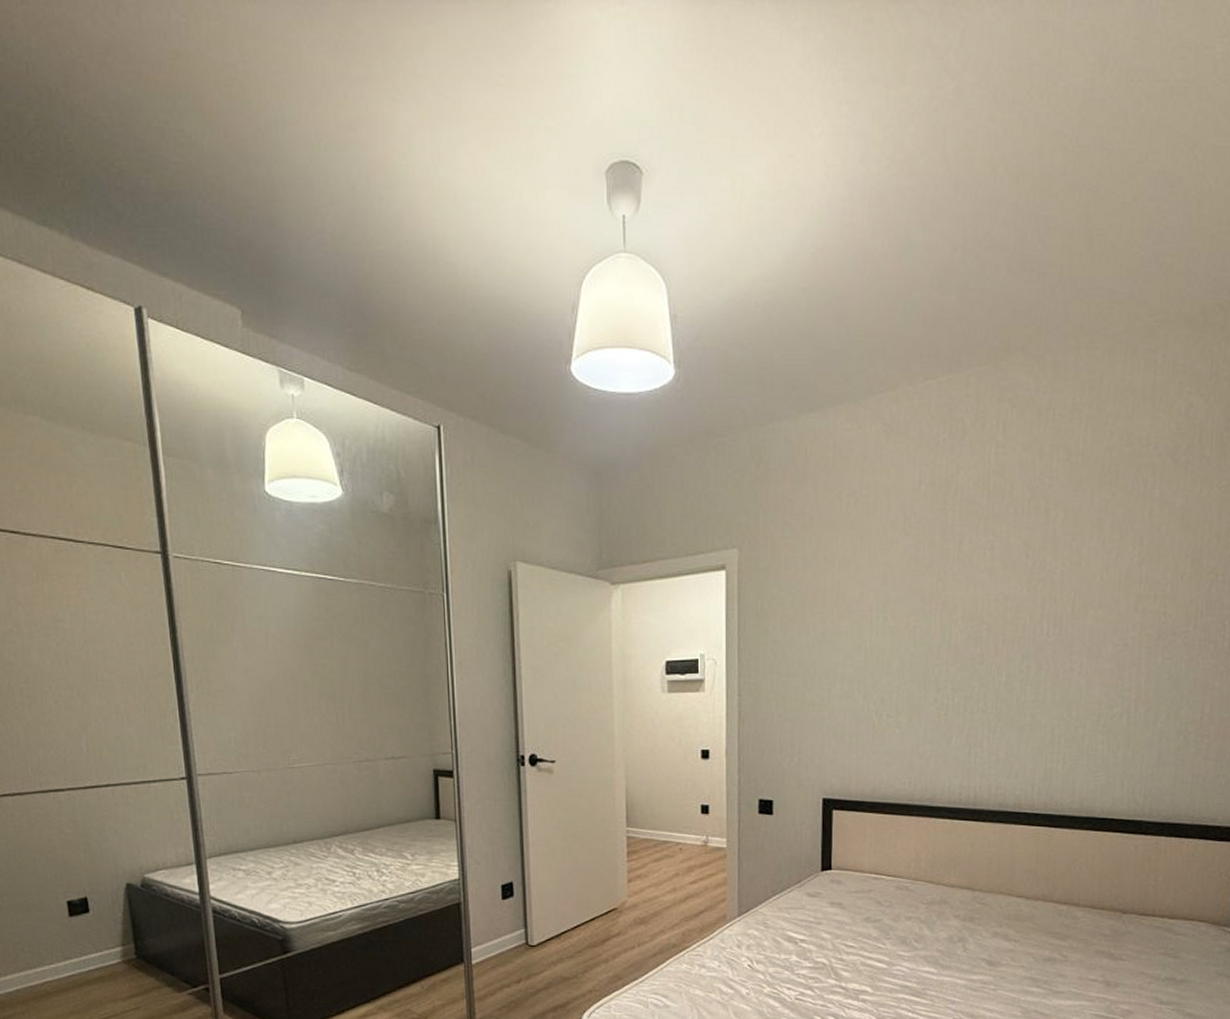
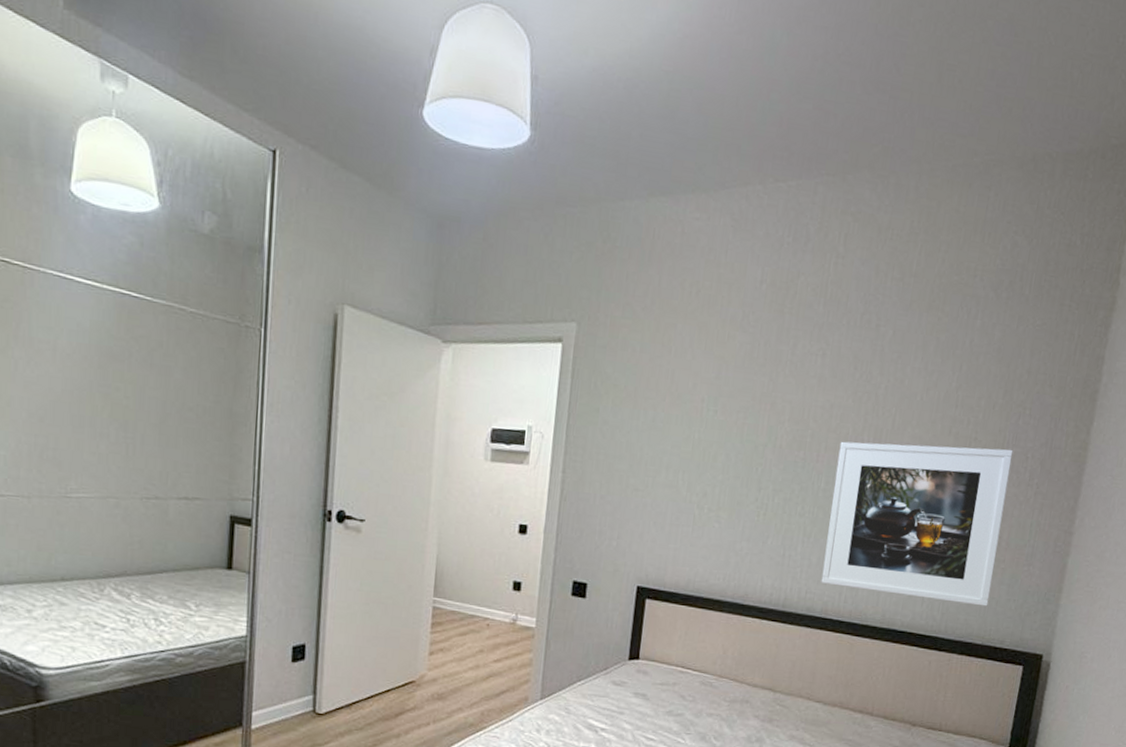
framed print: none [1011,619,1208,785] -> present [821,441,1013,607]

